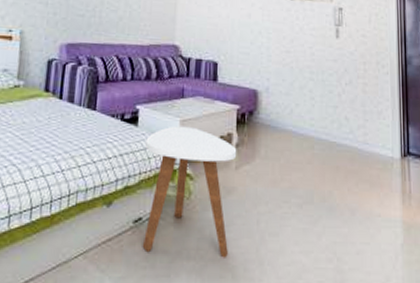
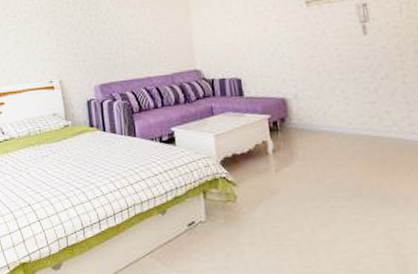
side table: present [142,126,237,258] -> none [185,140,281,250]

